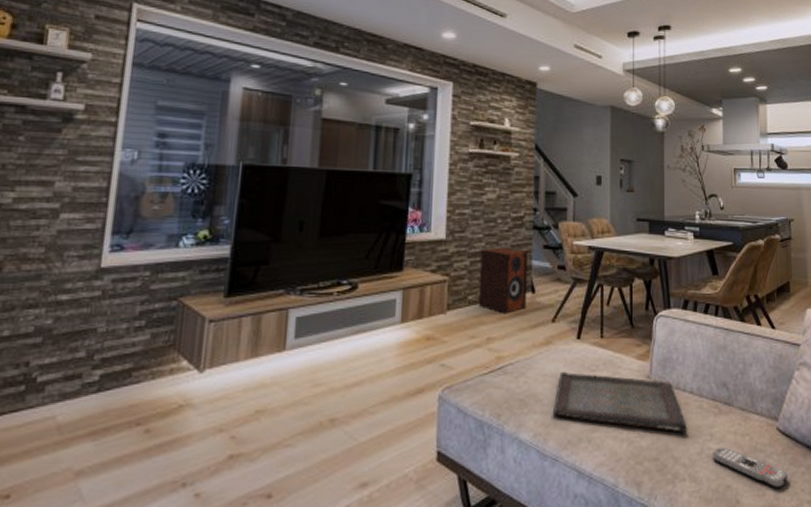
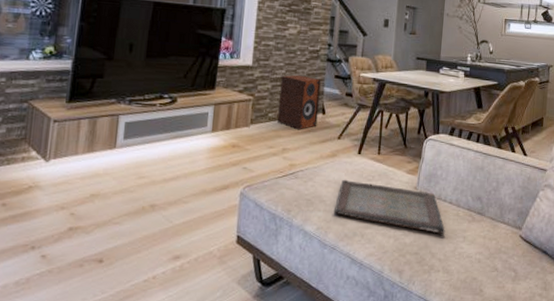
remote control: present [713,447,788,489] -> none [464,247,525,283]

